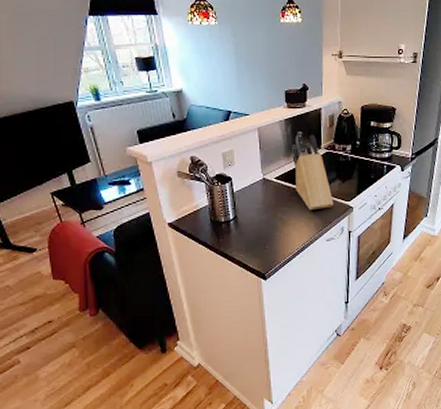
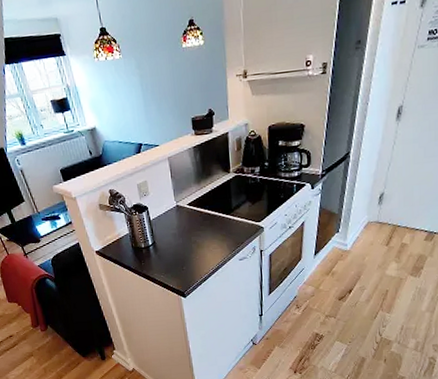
knife block: present [292,132,334,211] -> none [202,157,245,233]

